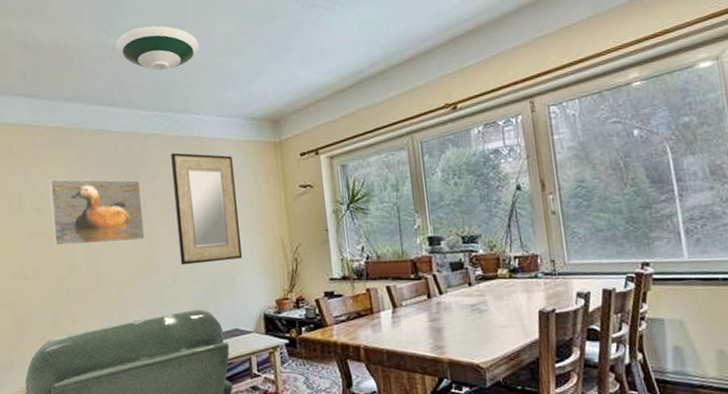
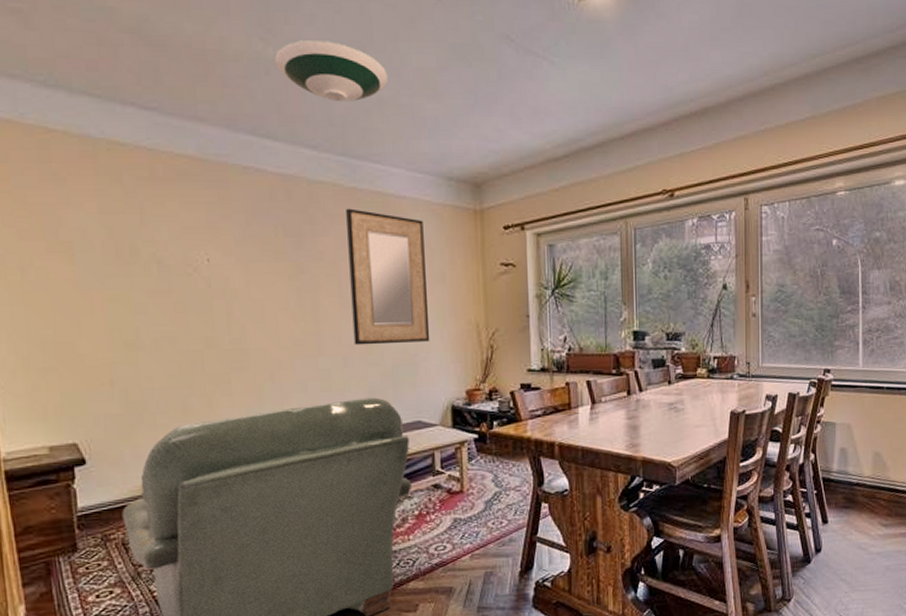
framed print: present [49,178,145,246] -> none [177,224,309,313]

